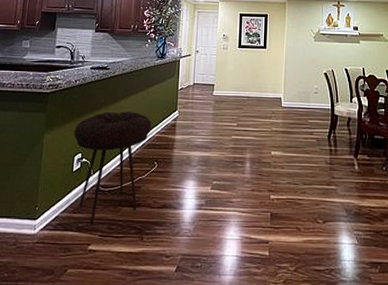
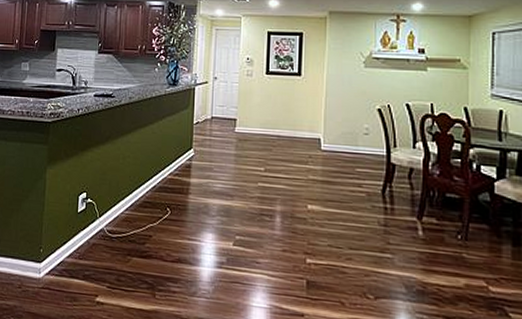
stool: present [74,112,152,225] -> none [78,147,163,275]

